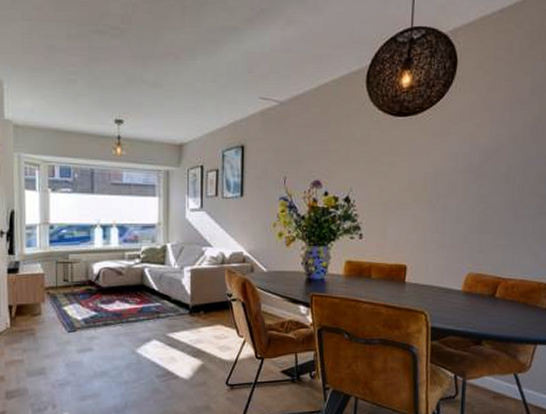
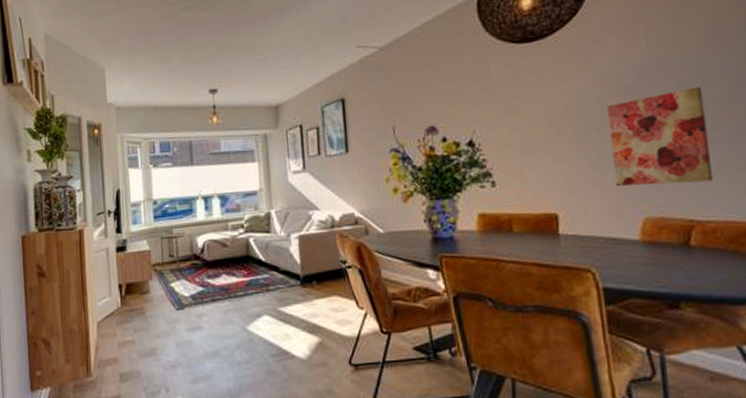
wall art: none [452,172,522,248] -> present [606,86,714,186]

